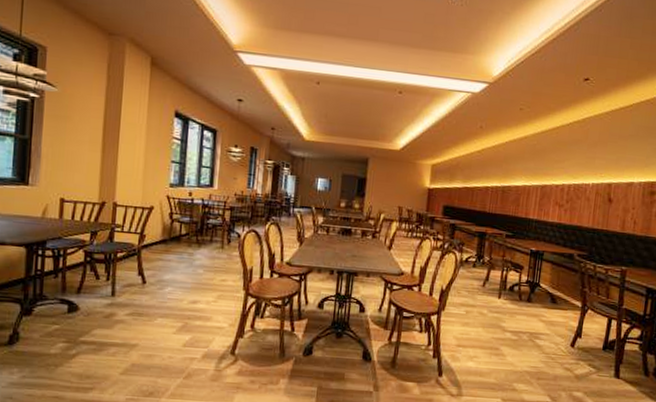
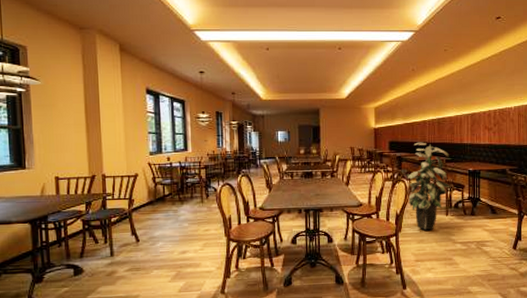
indoor plant: none [455,210,511,313] -> present [403,142,451,231]

